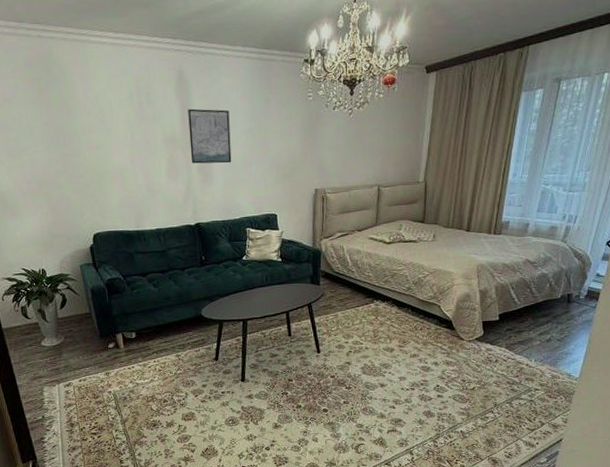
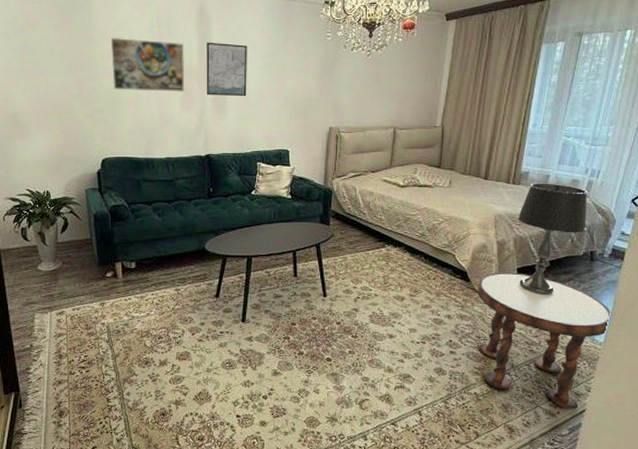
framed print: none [90,109,170,164] -> present [110,37,185,92]
side table: none [462,318,587,440] -> present [478,272,612,409]
table lamp: none [498,231,565,338] -> present [517,183,588,296]

